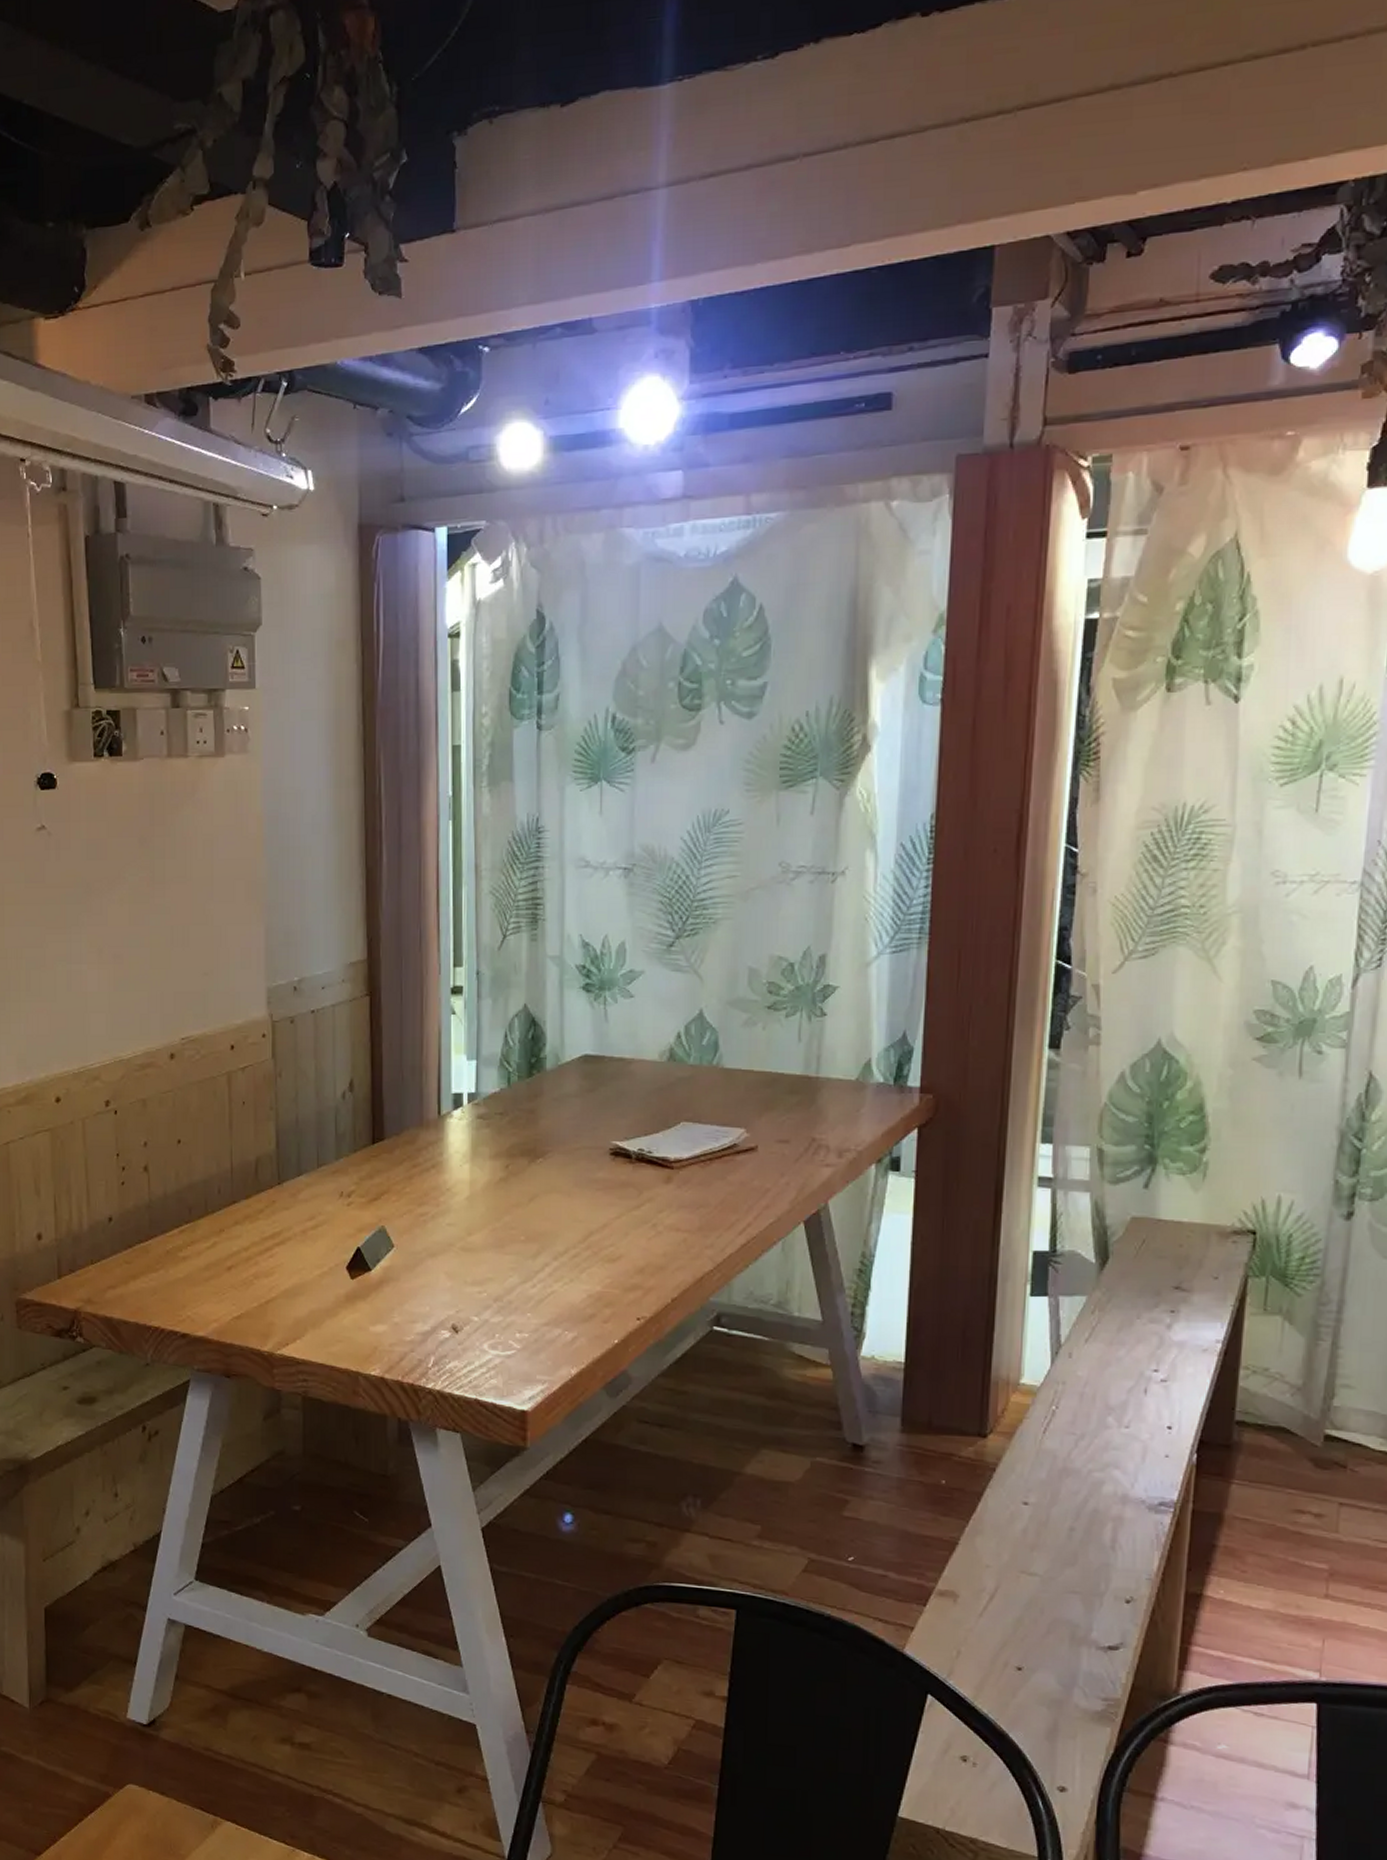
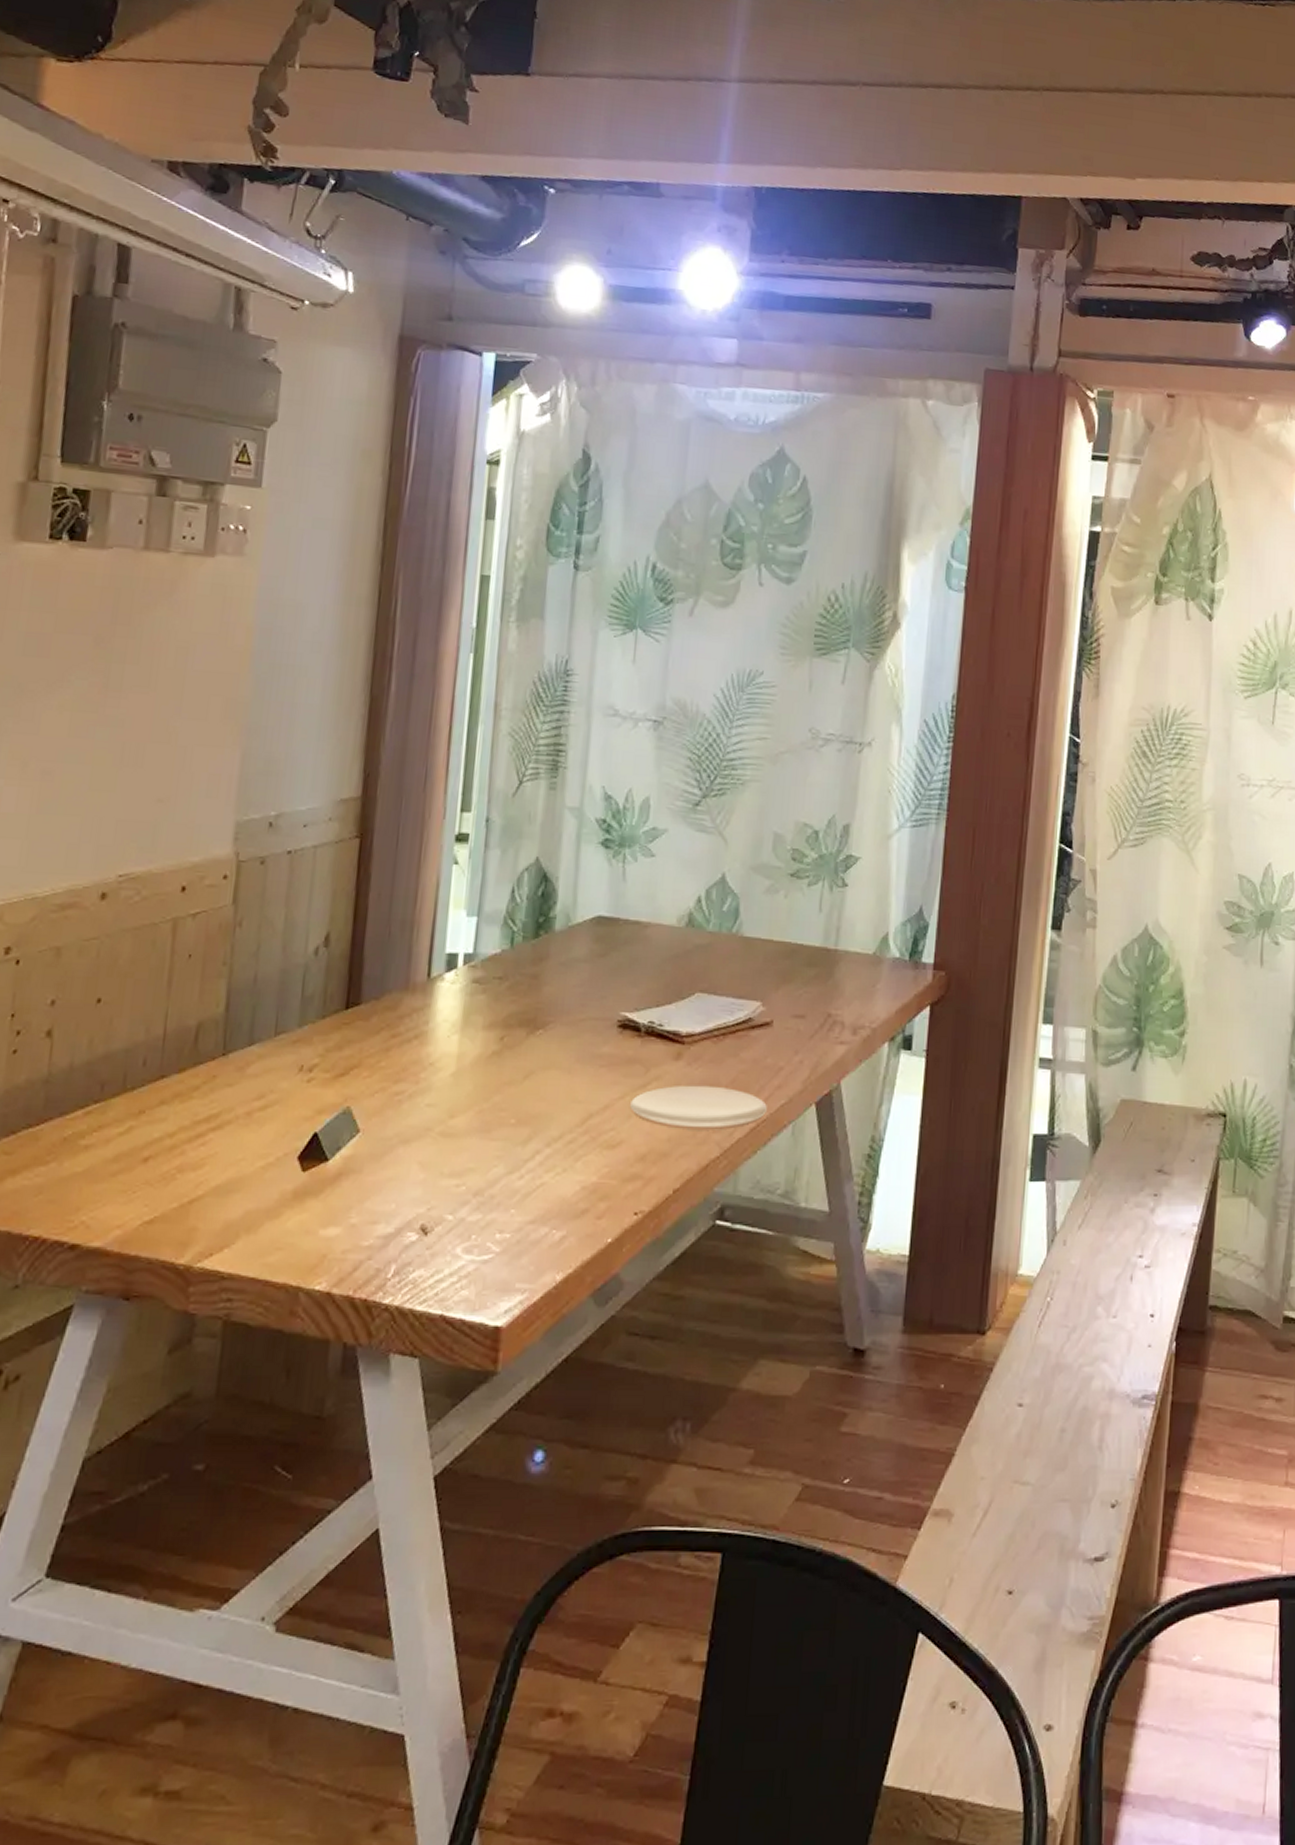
plate: none [625,1206,758,1247] -> present [629,1085,768,1130]

